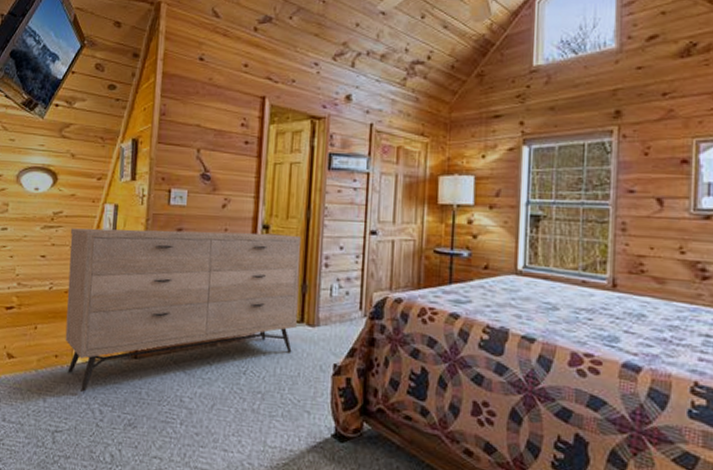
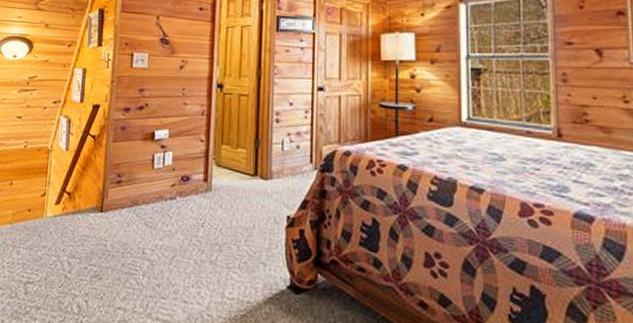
dresser: present [65,228,302,392] -> none [37,90,254,244]

